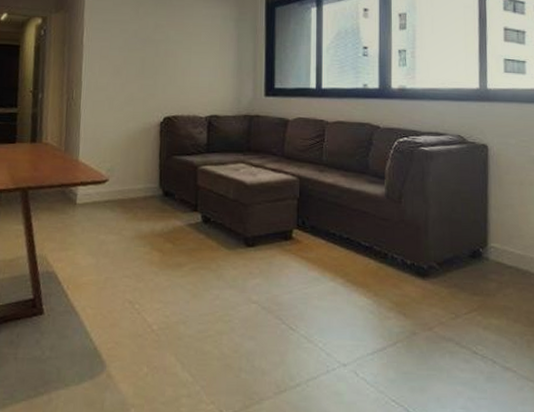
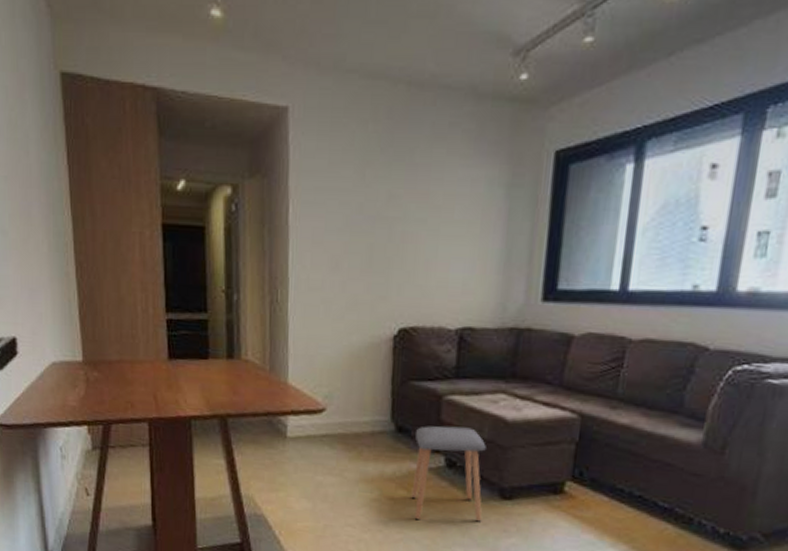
stool: none [176,189,233,269] -> present [411,425,486,522]

